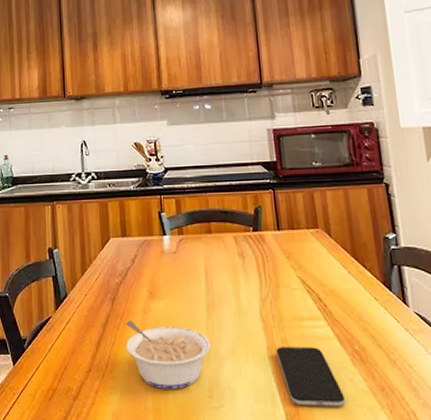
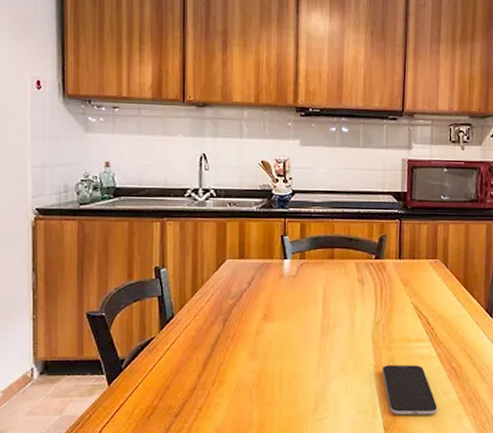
legume: present [126,320,211,389] -> none [235,341,321,404]

